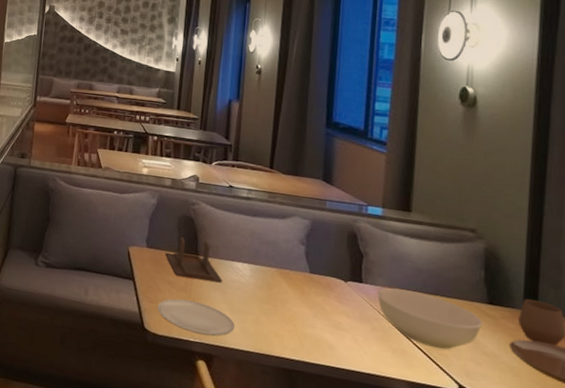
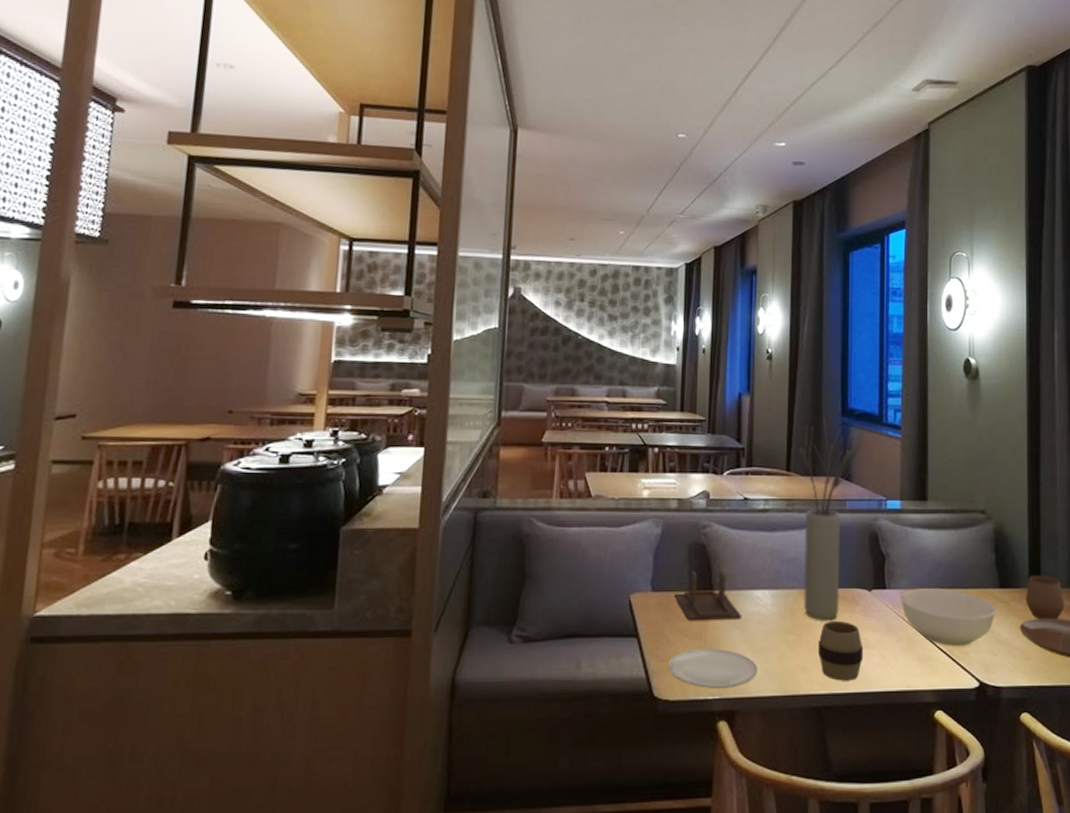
vase: none [280,127,349,300] -> present [799,418,865,620]
cup: none [292,300,337,355] -> present [818,620,864,681]

